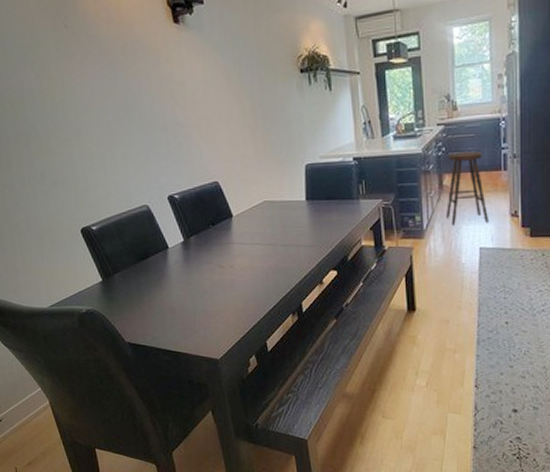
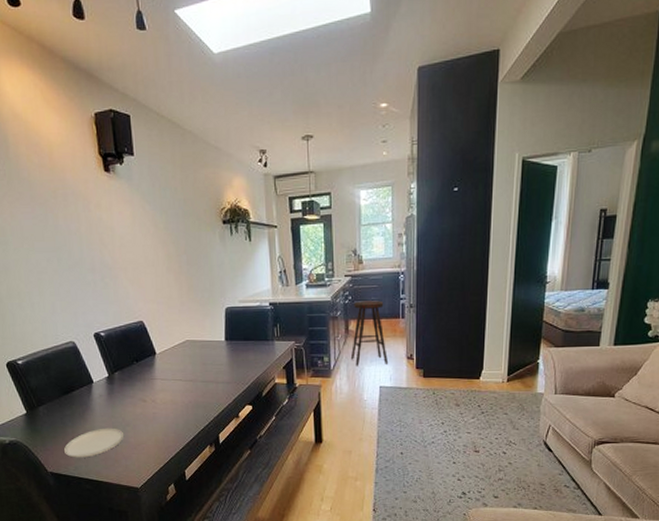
plate: none [141,295,202,328] -> present [64,428,125,458]

